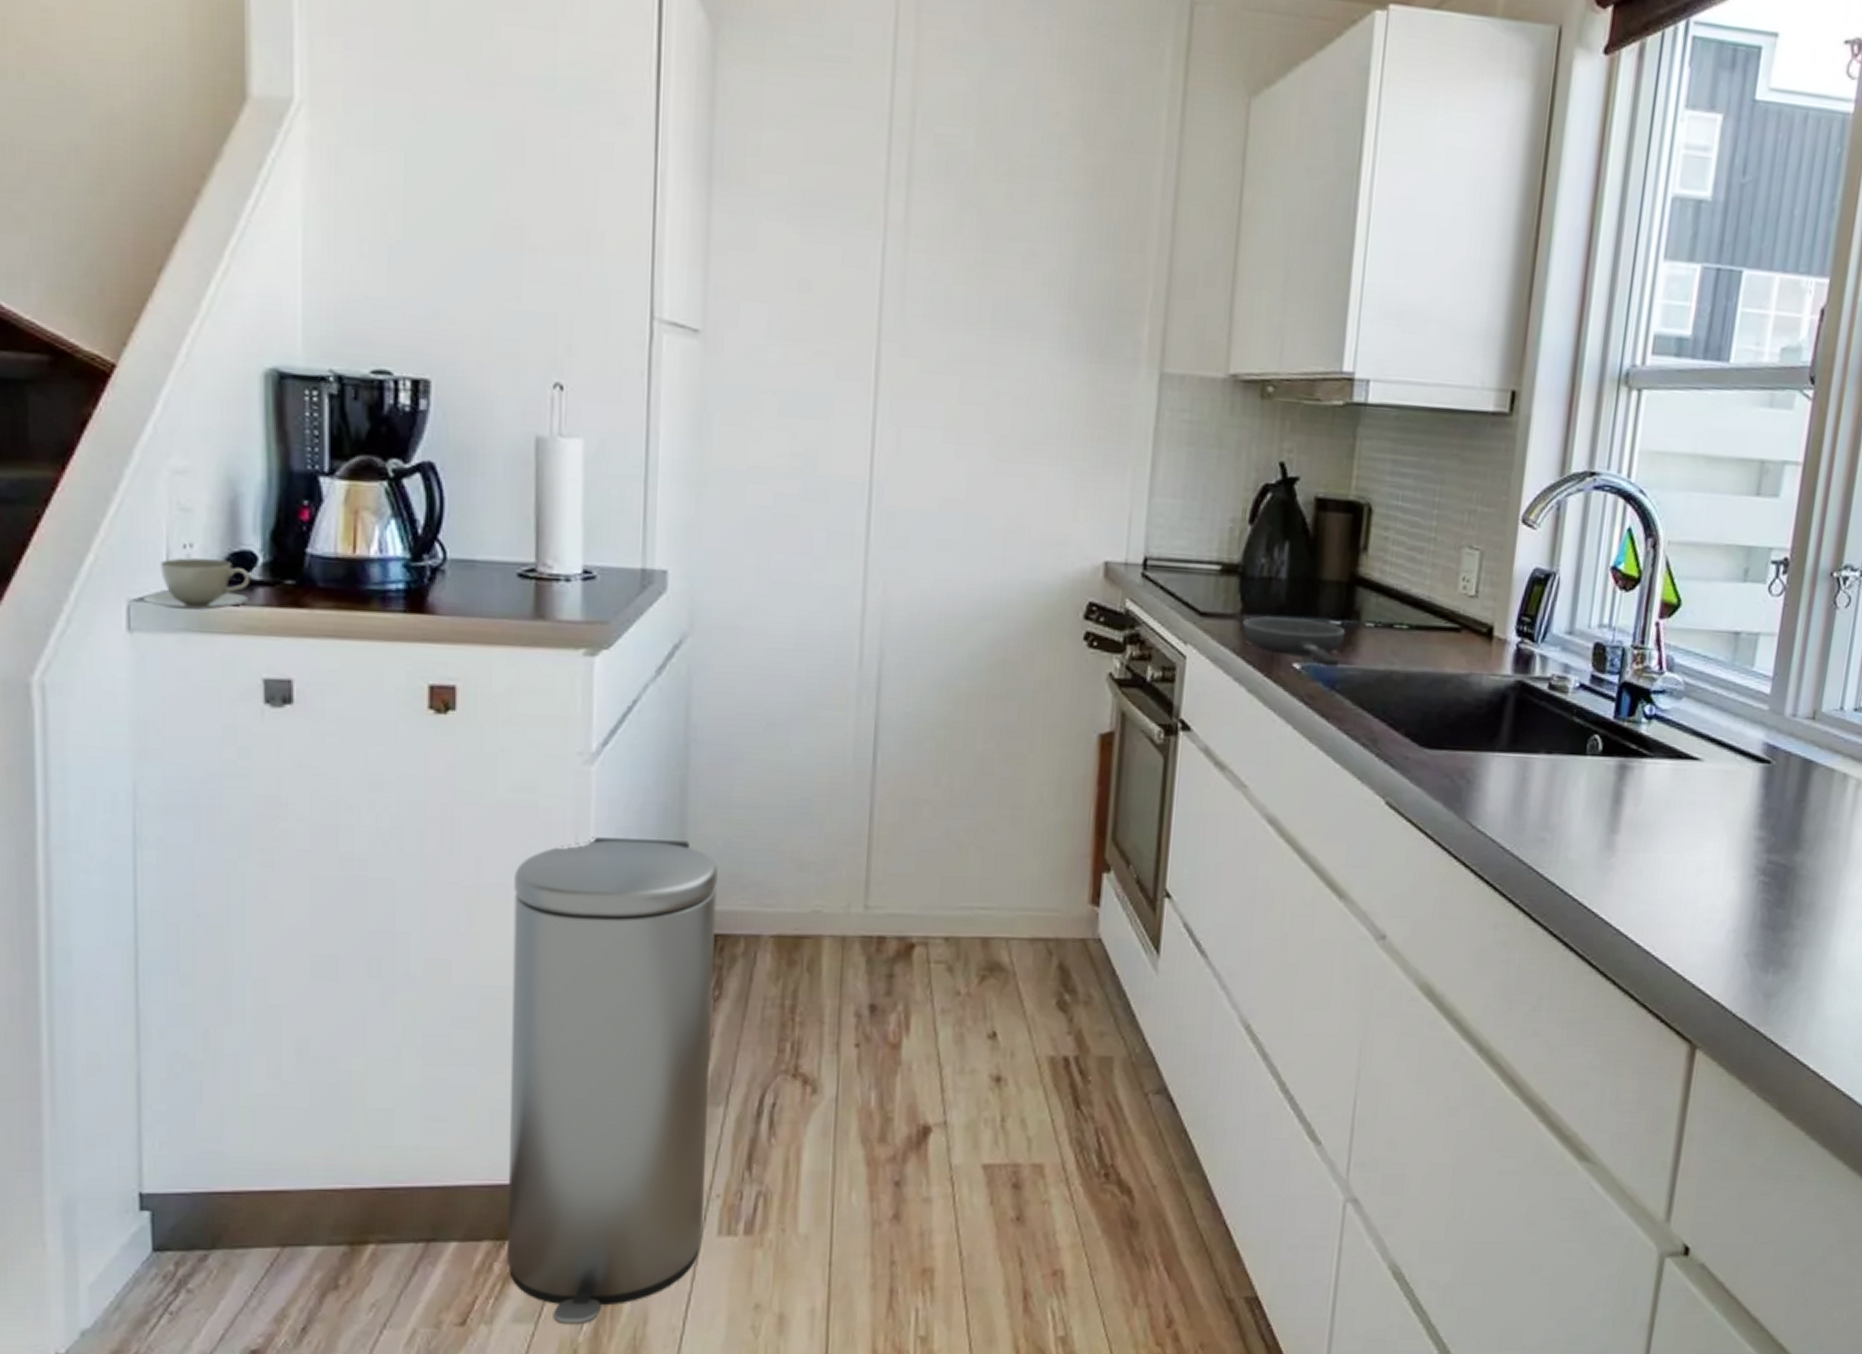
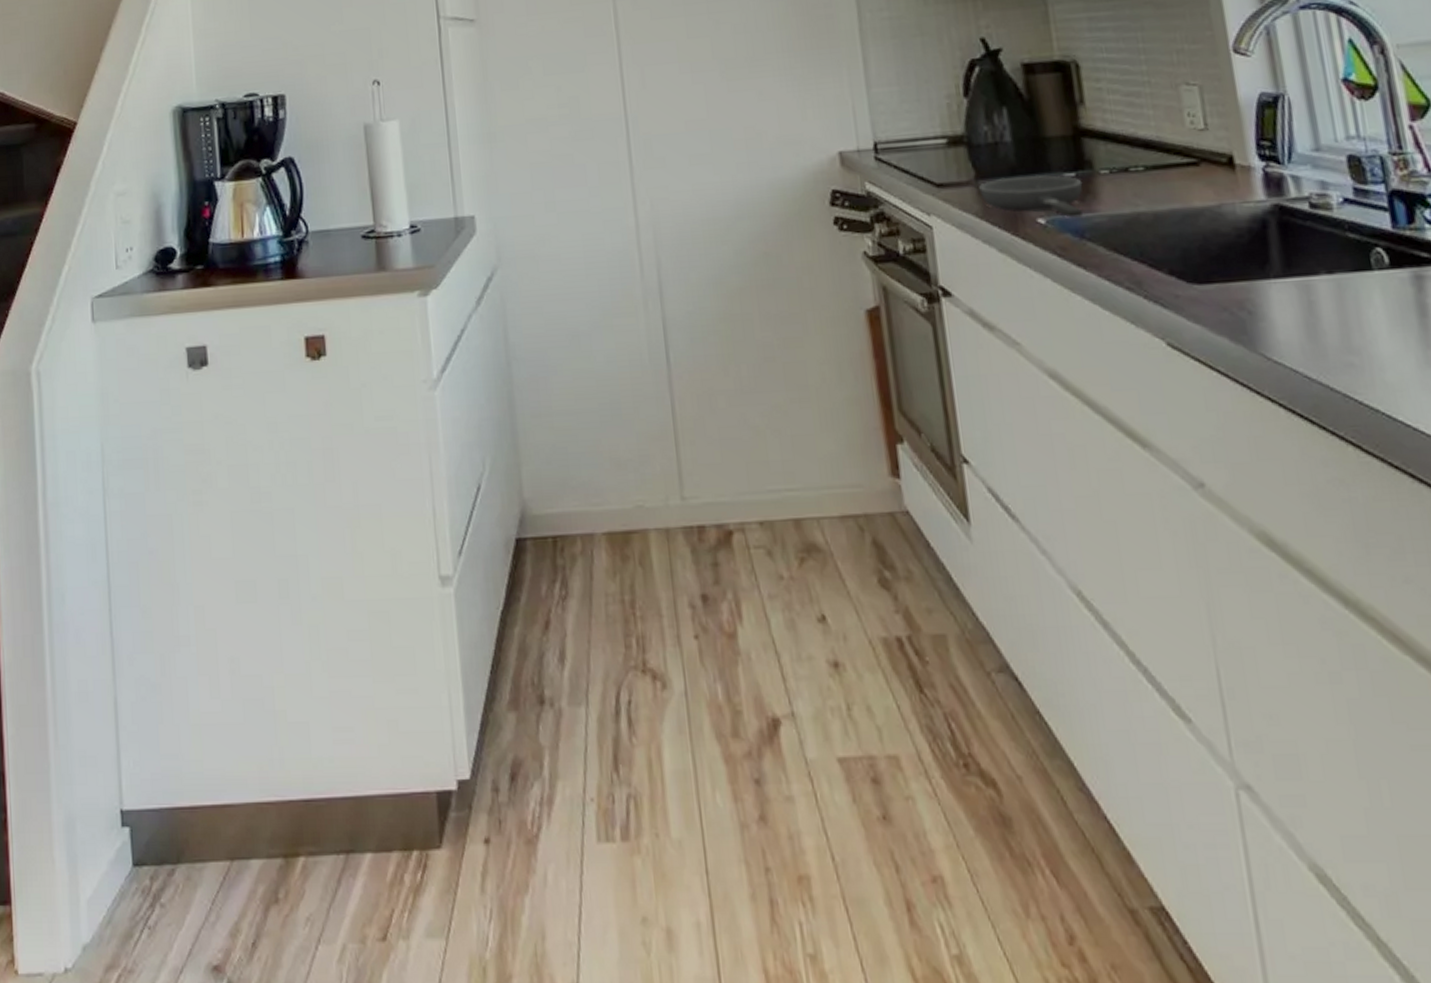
teacup: present [143,557,251,610] -> none [102,257,173,301]
pedal bin: present [507,837,718,1325] -> none [384,450,584,940]

